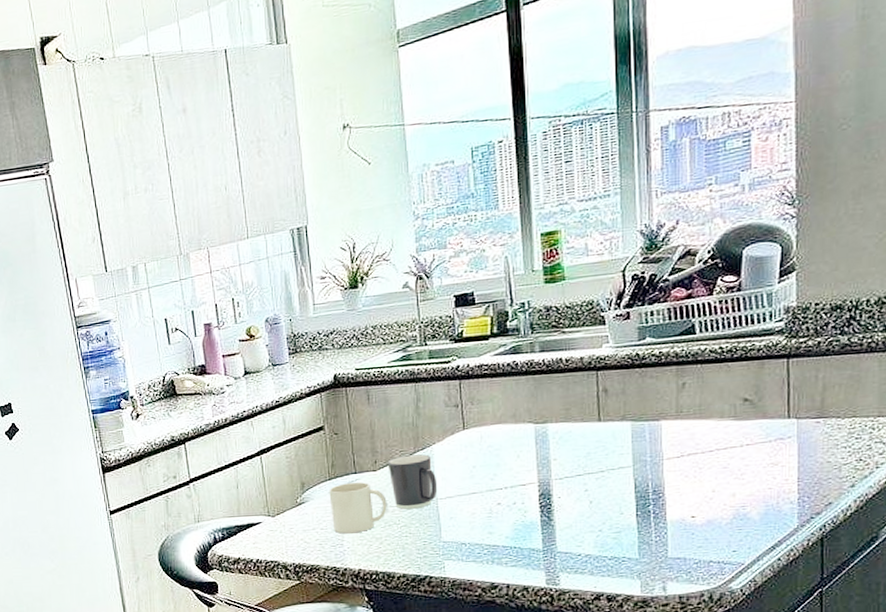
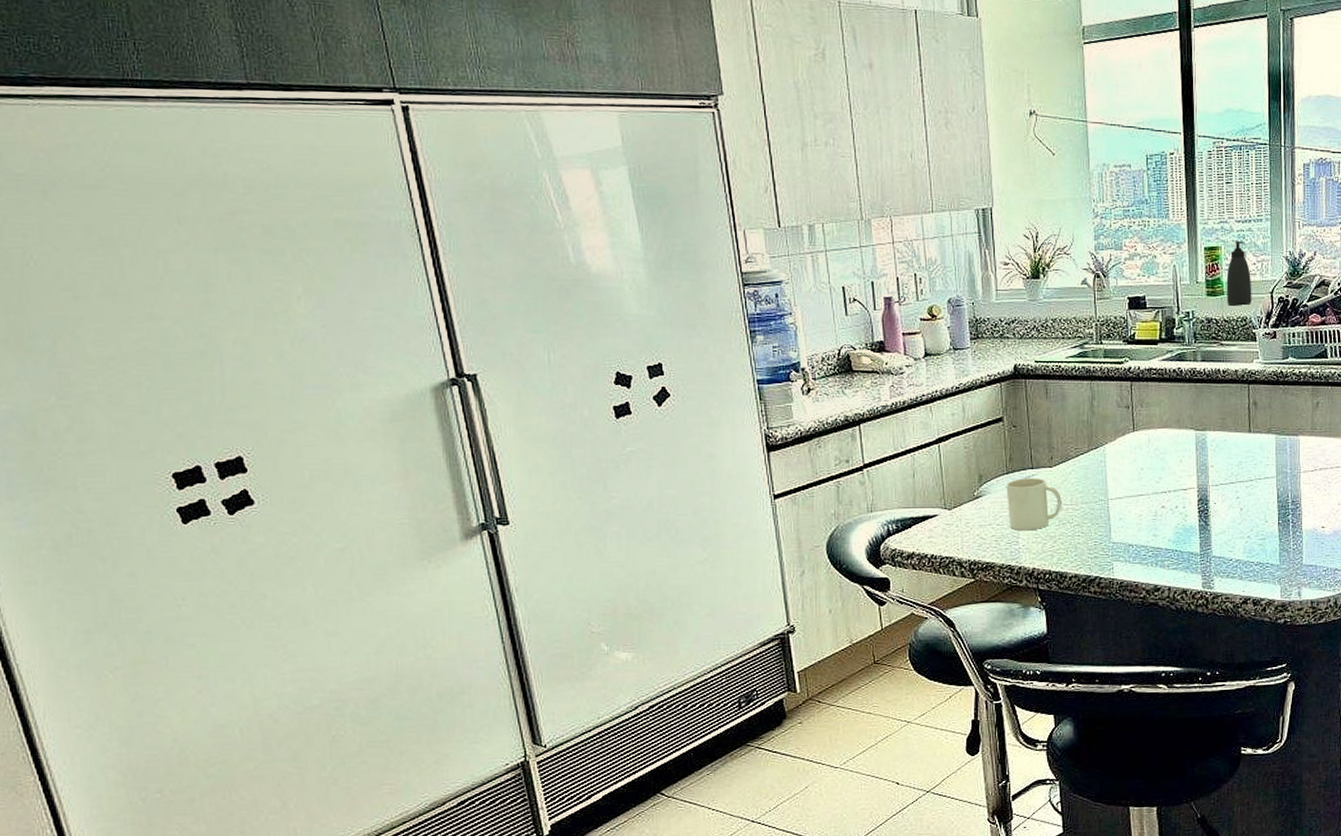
mug: present [387,454,438,509] -> none [1063,453,1109,508]
soap dispenser: none [567,220,599,291] -> present [1226,240,1252,306]

